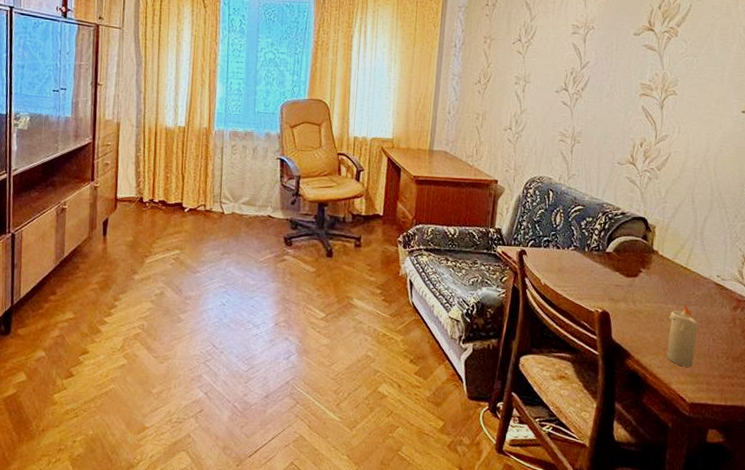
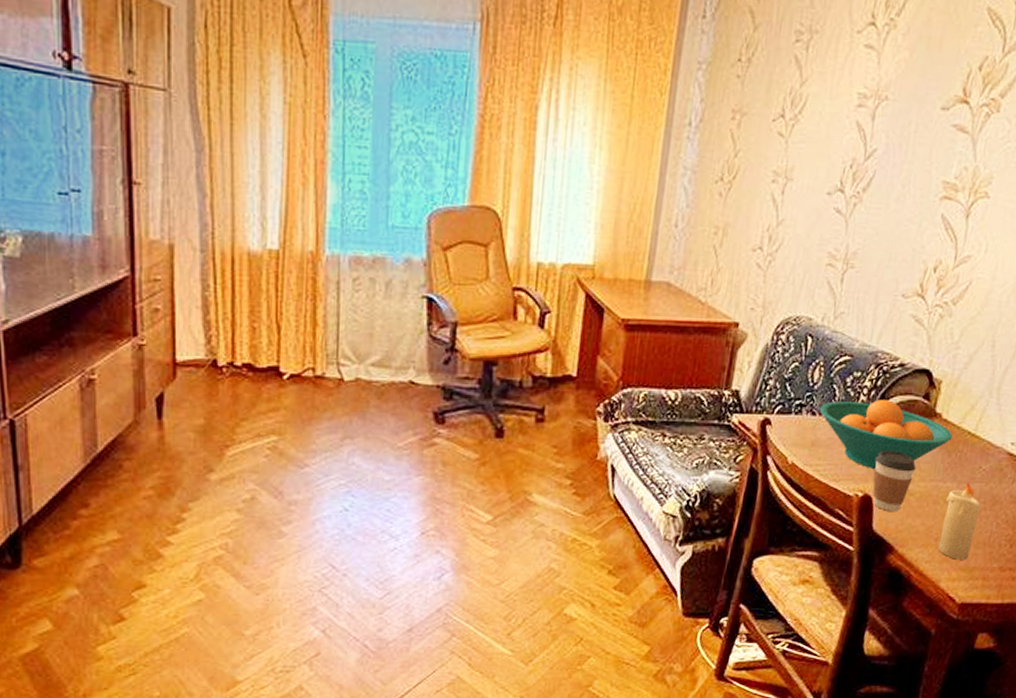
fruit bowl: none [562,239,669,291] -> present [819,400,953,469]
coffee cup: none [608,278,642,326] -> present [873,451,916,513]

